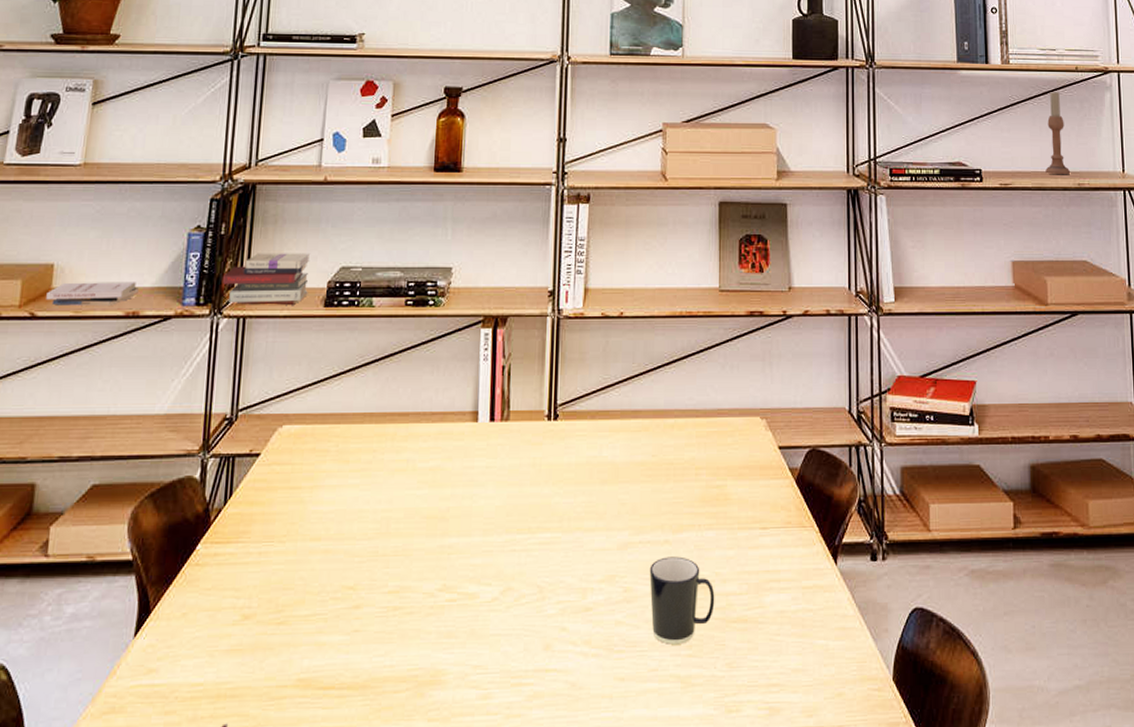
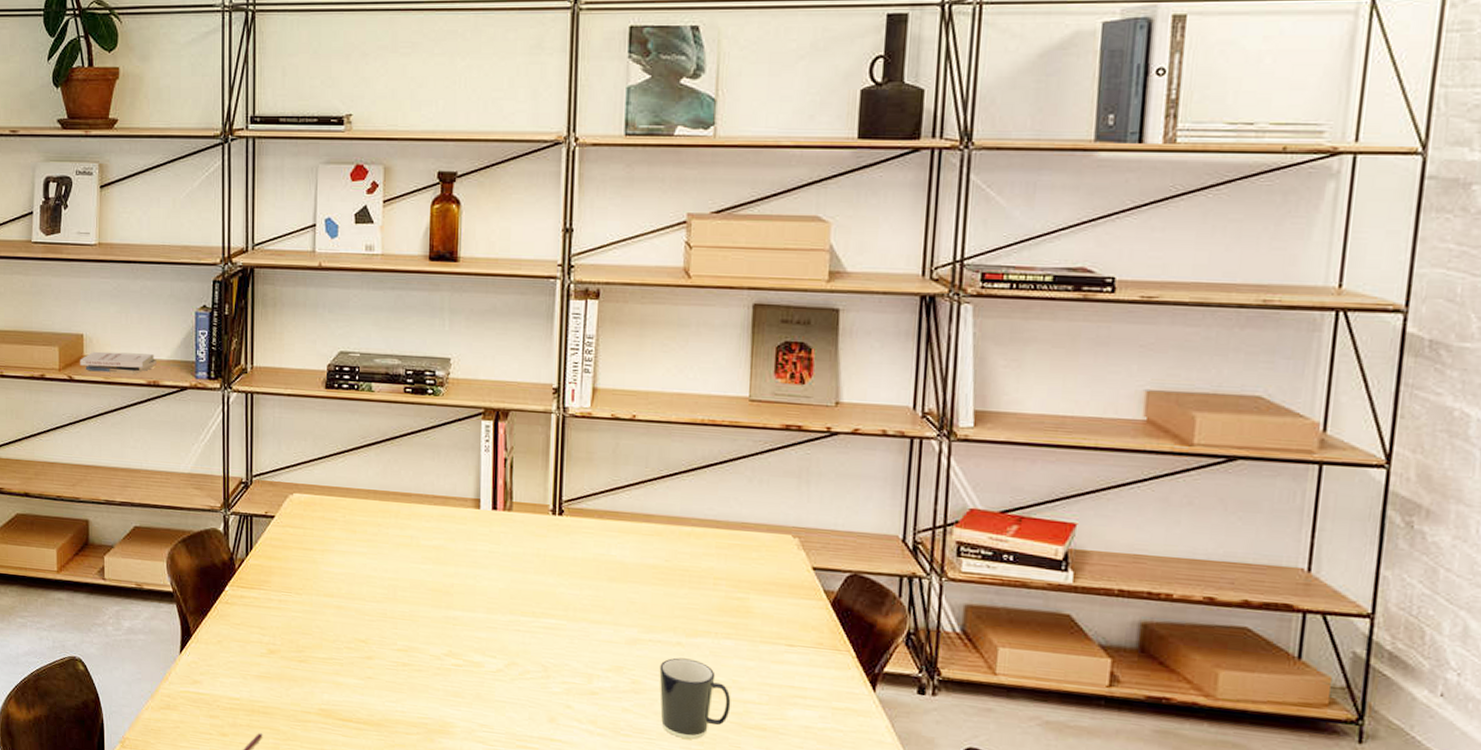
books: present [222,253,311,305] -> none [229,334,311,385]
candlestick: present [1045,92,1071,175] -> none [1213,180,1254,289]

